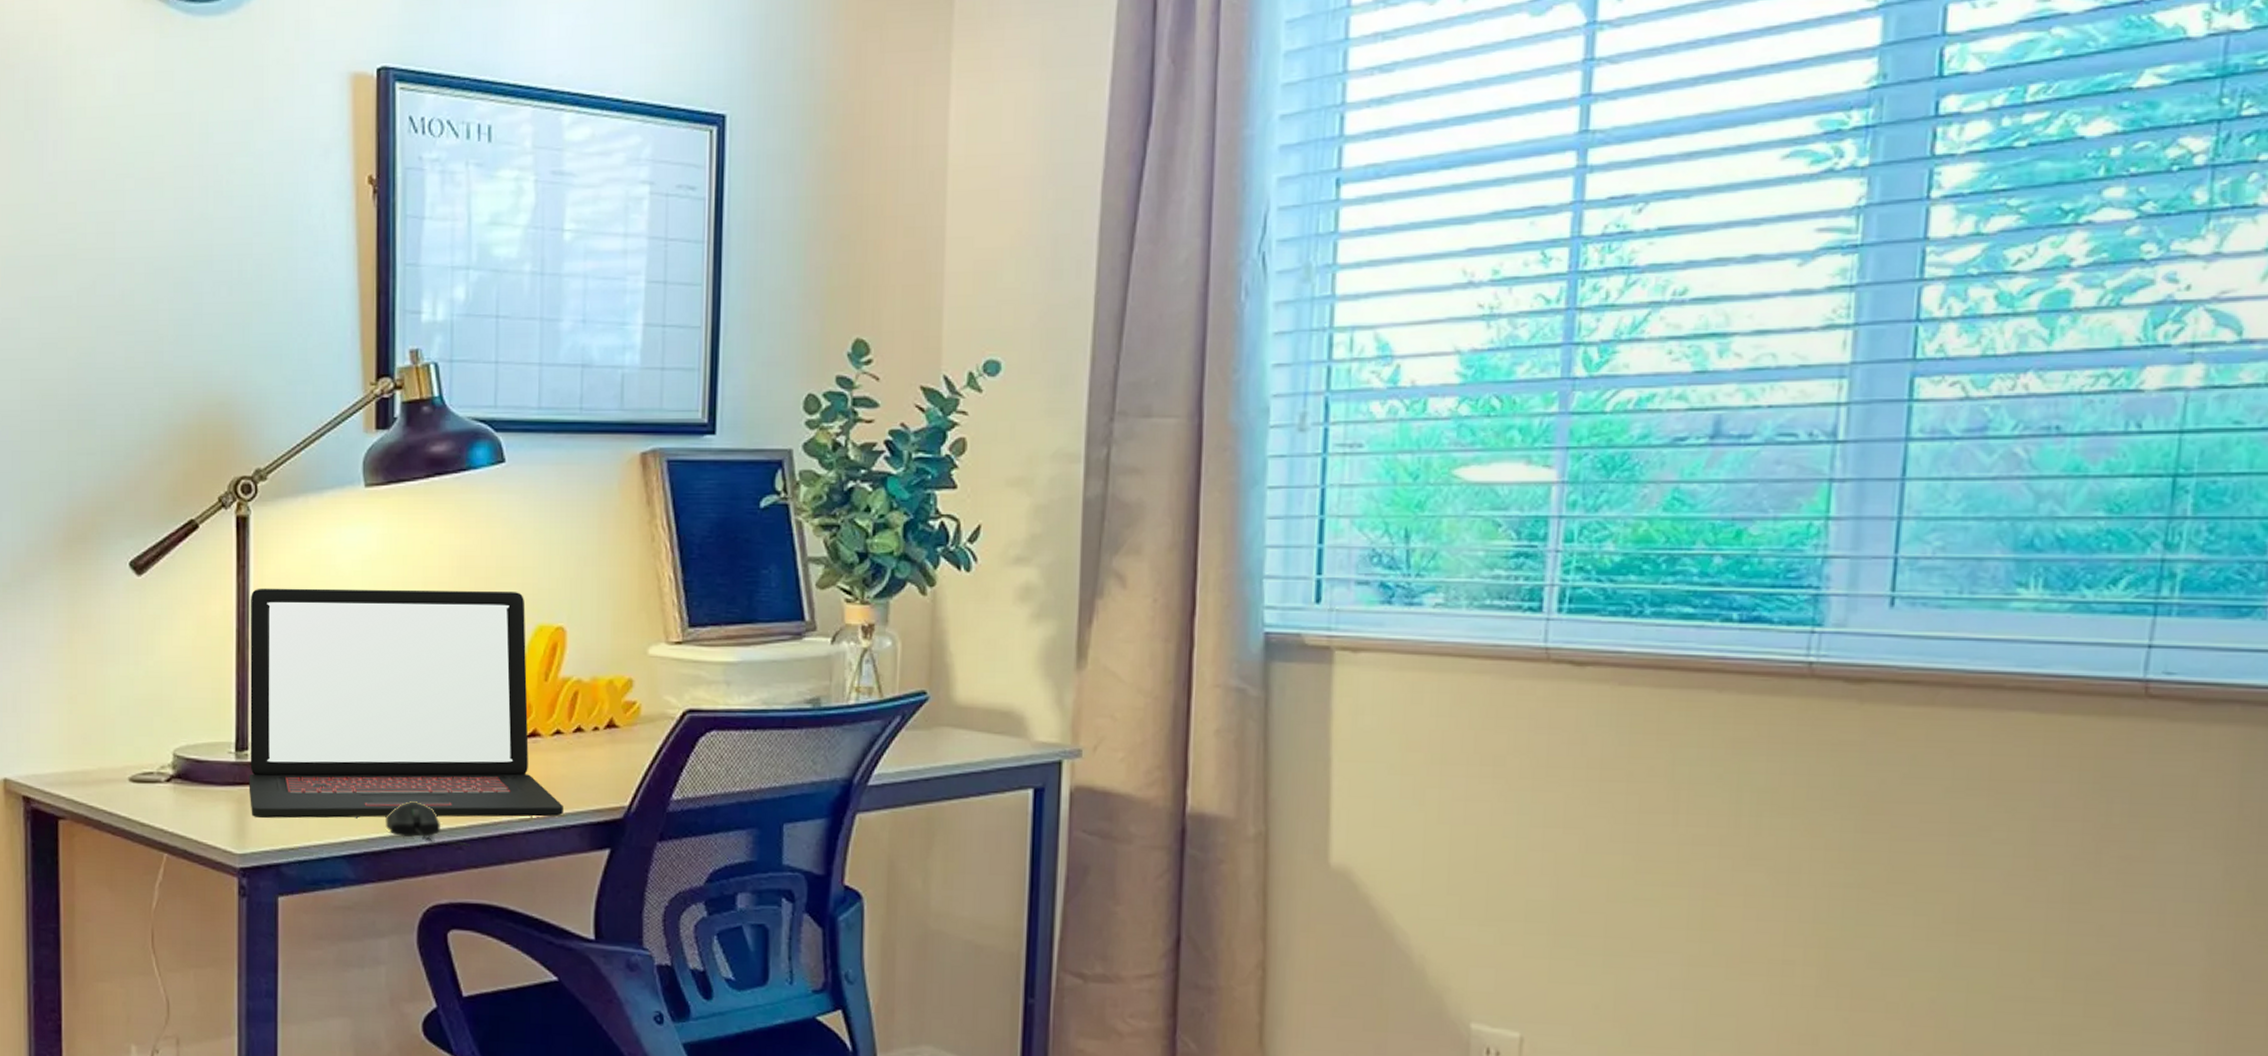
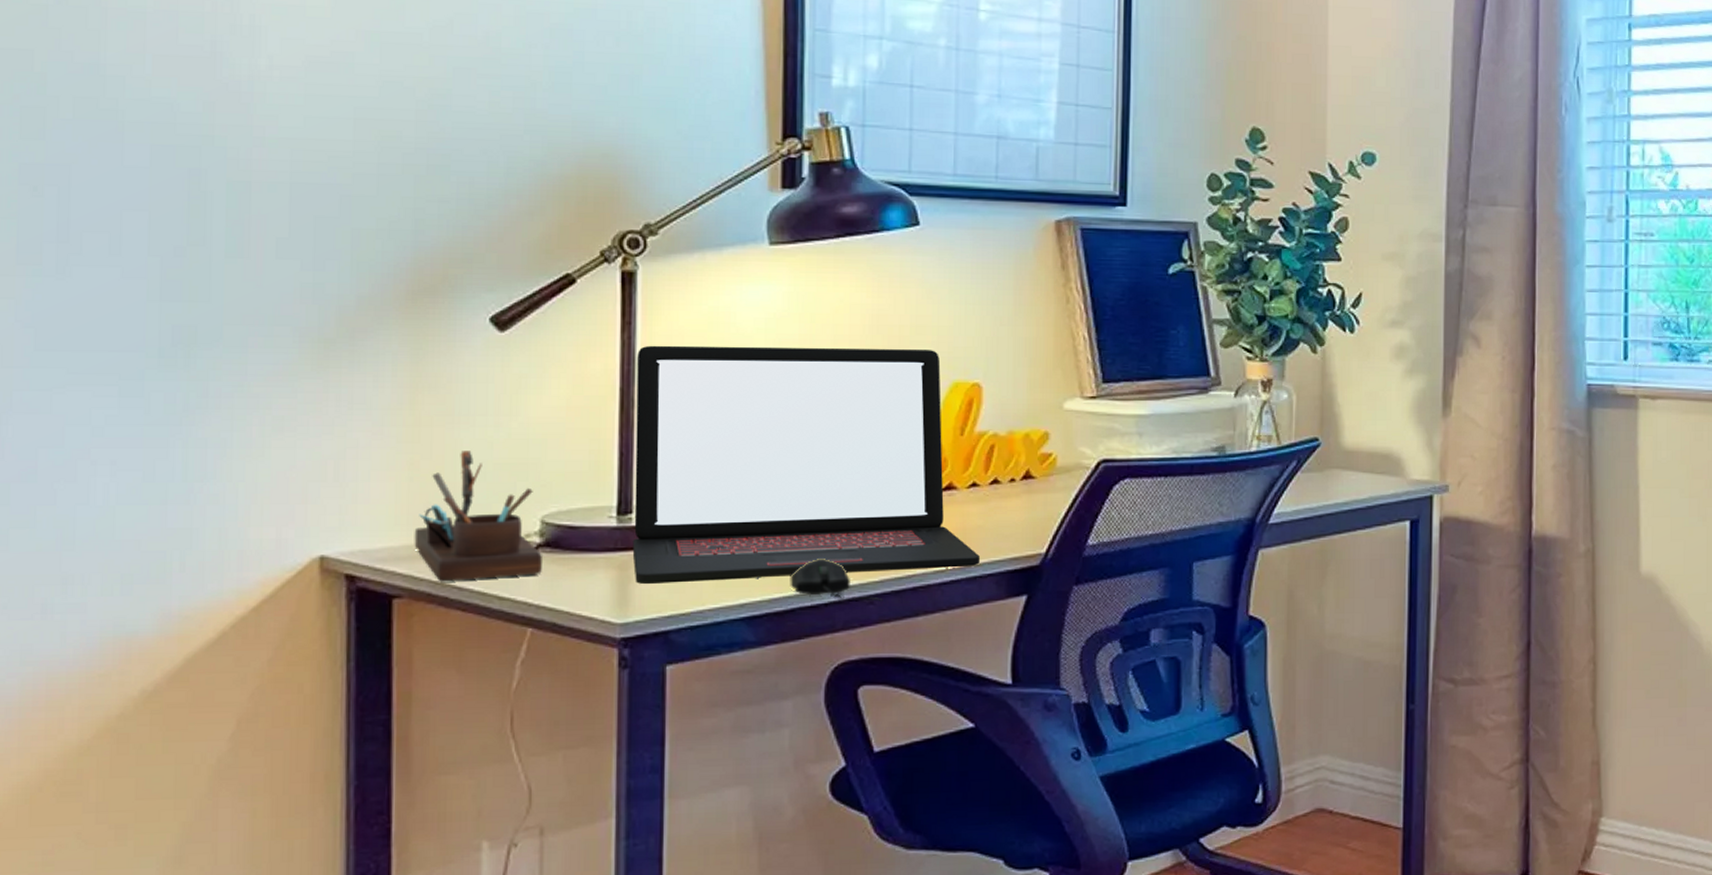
desk organizer: none [74,686,175,807] -> present [414,450,542,582]

